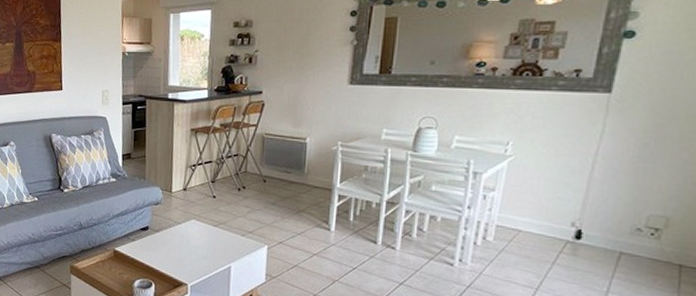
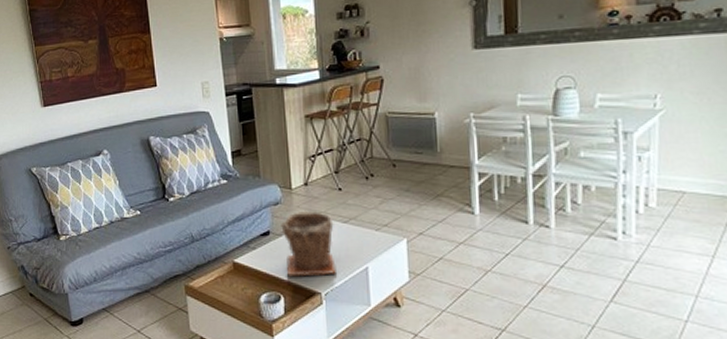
plant pot: none [159,211,206,270] -> present [281,210,336,277]

